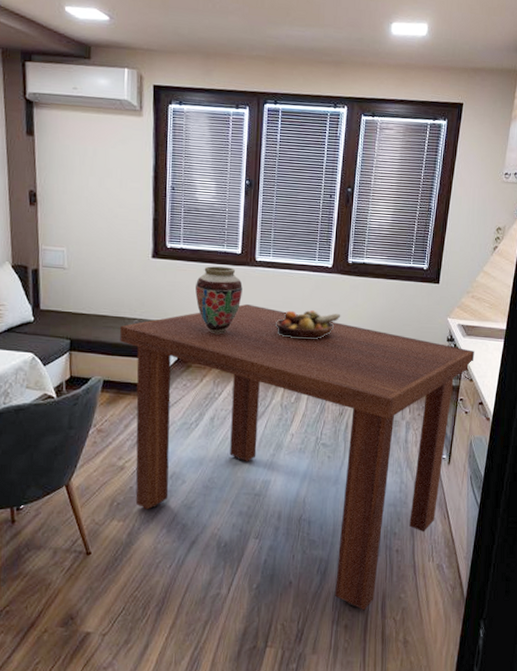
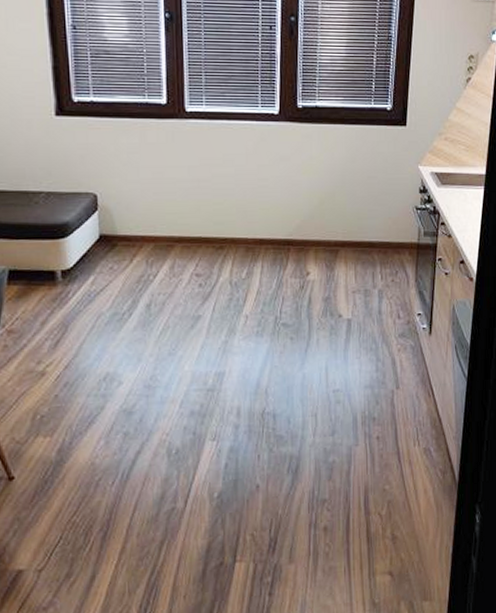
dining table: present [120,304,475,611] -> none [24,165,452,509]
vase: present [195,266,243,334] -> none [114,122,172,203]
fruit bowl: present [275,310,341,340] -> none [215,167,294,203]

